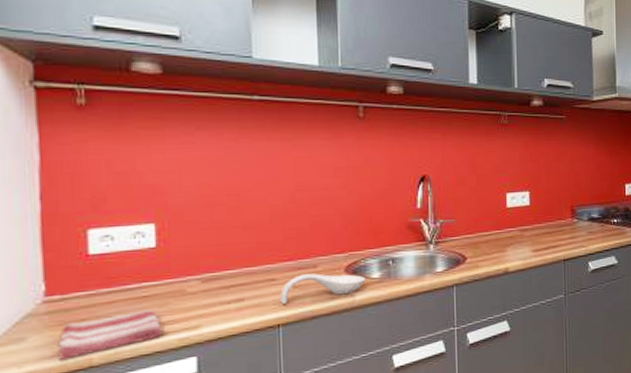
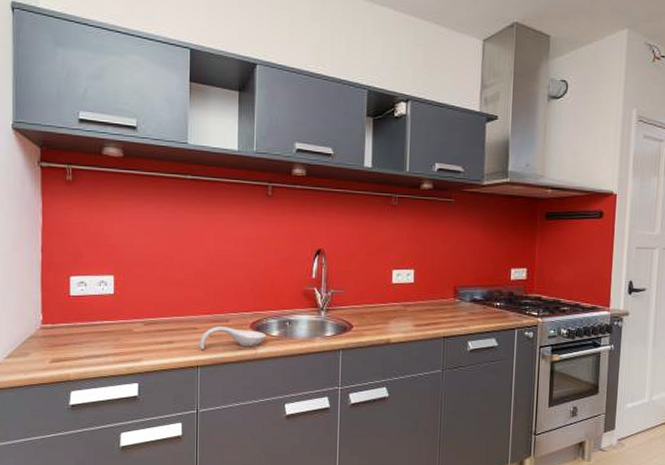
dish towel: present [56,309,163,362] -> none [48,342,116,374]

